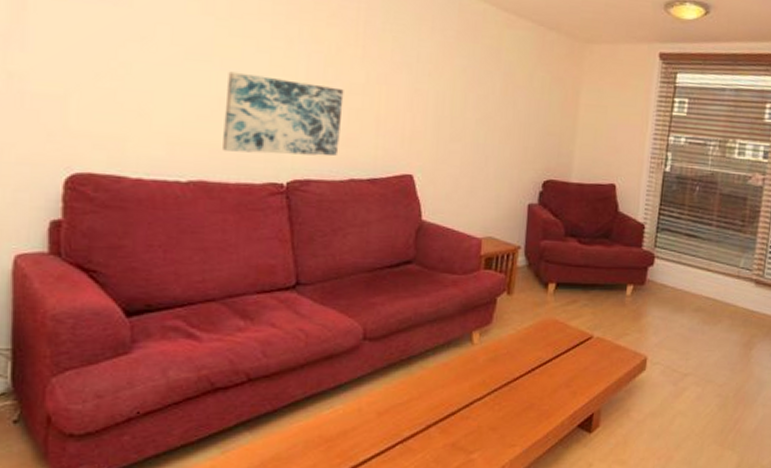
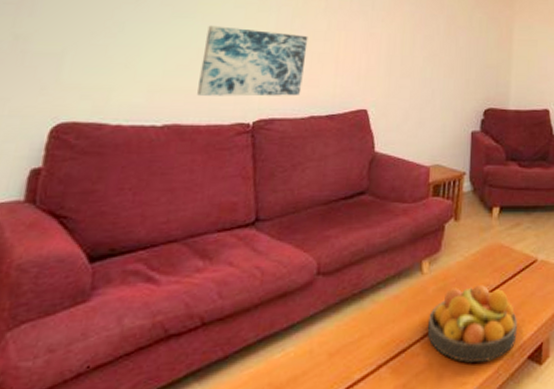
fruit bowl: none [476,358,569,427] -> present [427,285,517,363]

